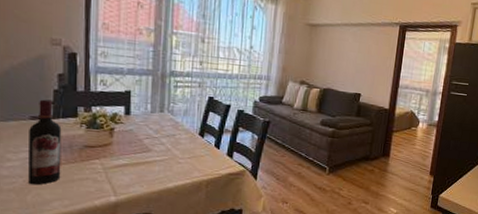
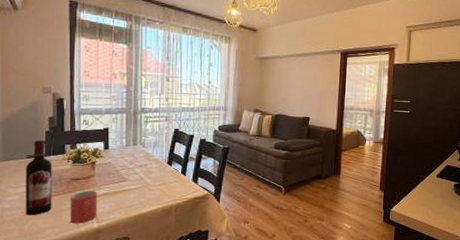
mug: none [83,160,116,197] -> present [70,191,98,224]

